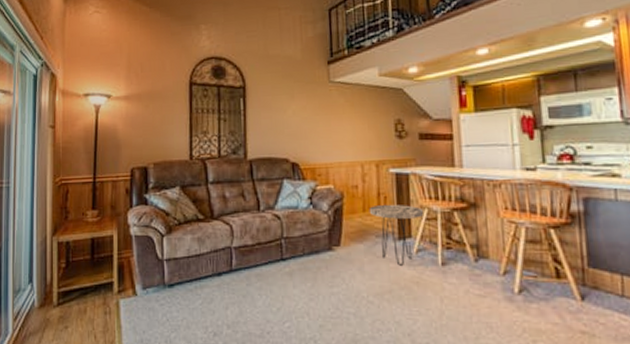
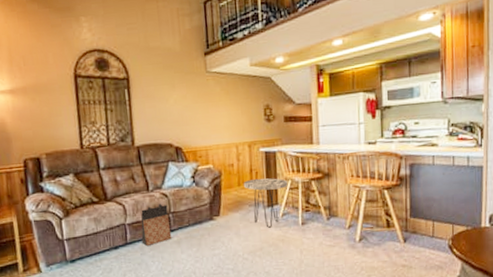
bag: none [248,227,283,276] -> present [141,204,172,247]

